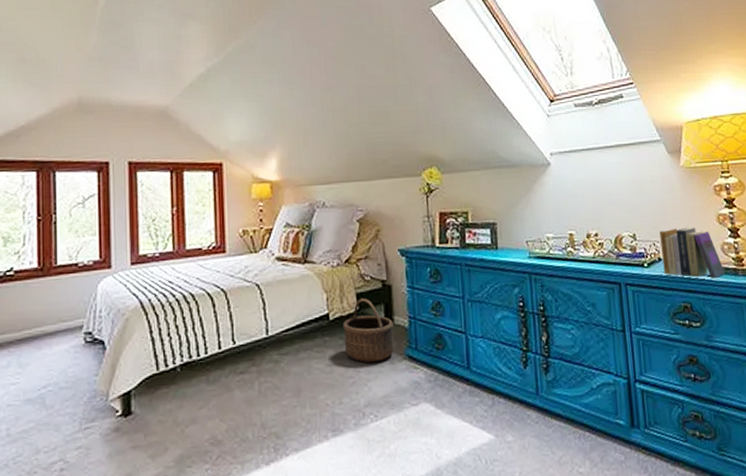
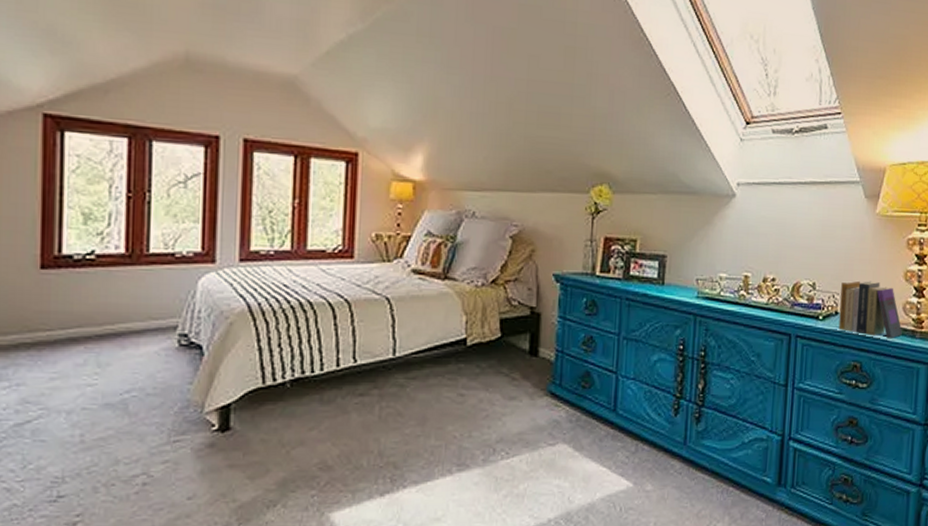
basket: present [343,298,395,362] -> none [480,324,538,395]

